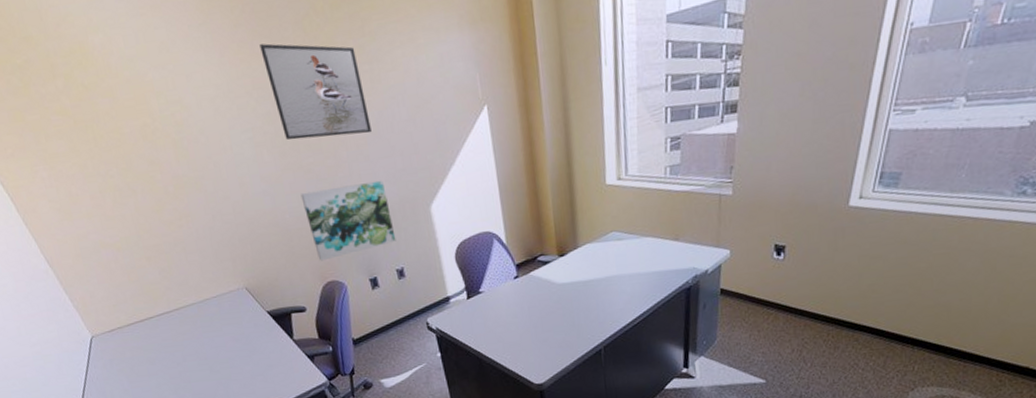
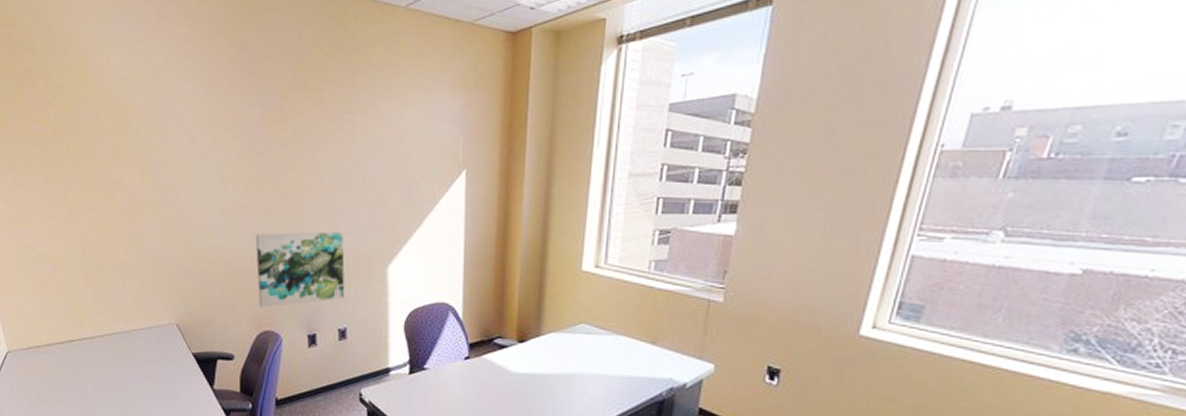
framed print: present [260,43,372,140] -> none [248,82,343,182]

